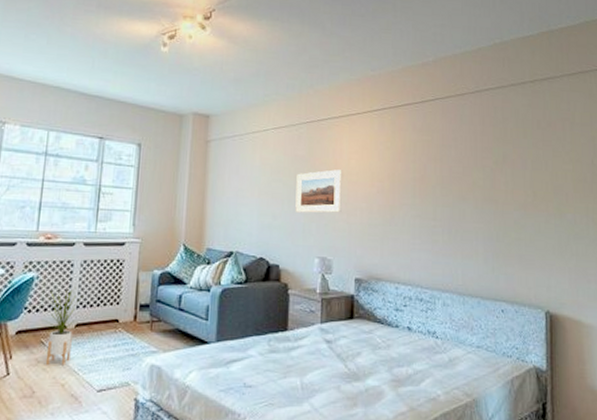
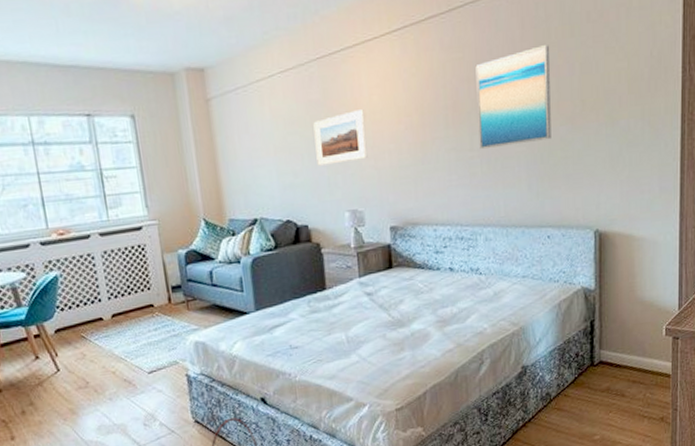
house plant: present [42,287,82,365] -> none [74,279,115,357]
wall art: none [442,141,506,221] -> present [475,45,551,150]

